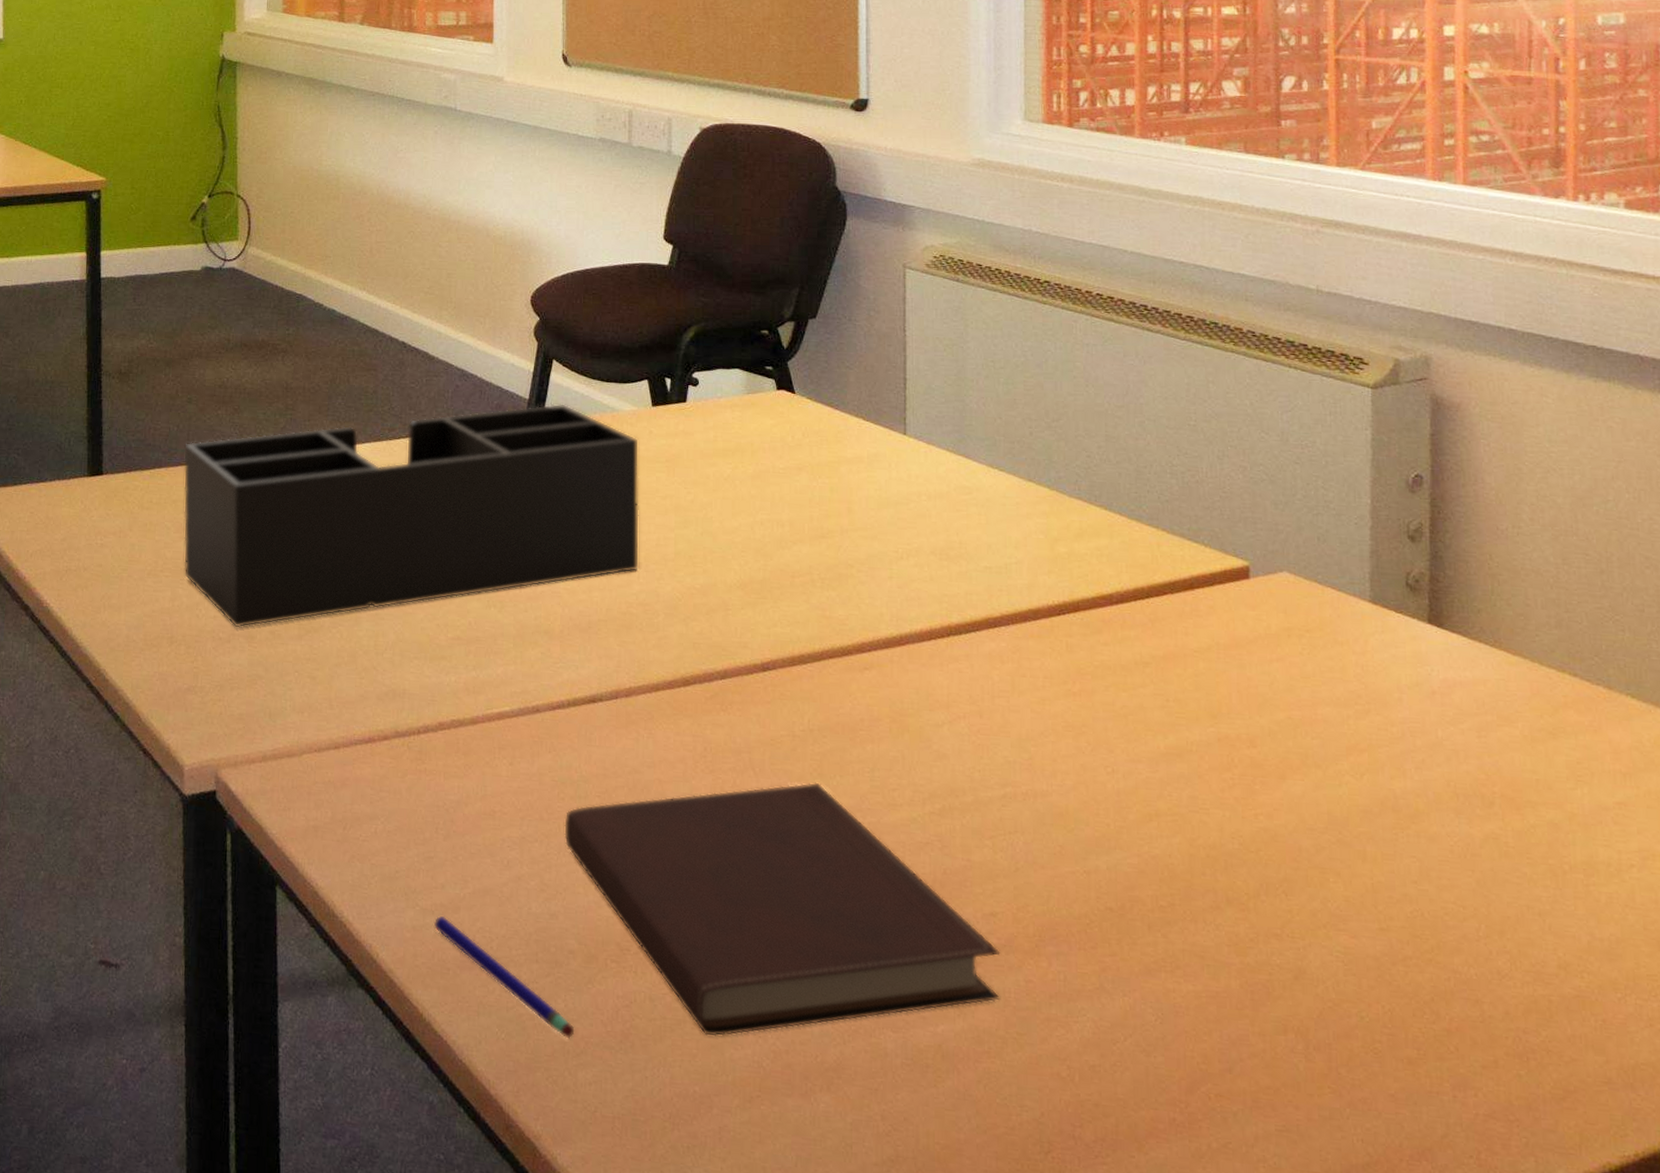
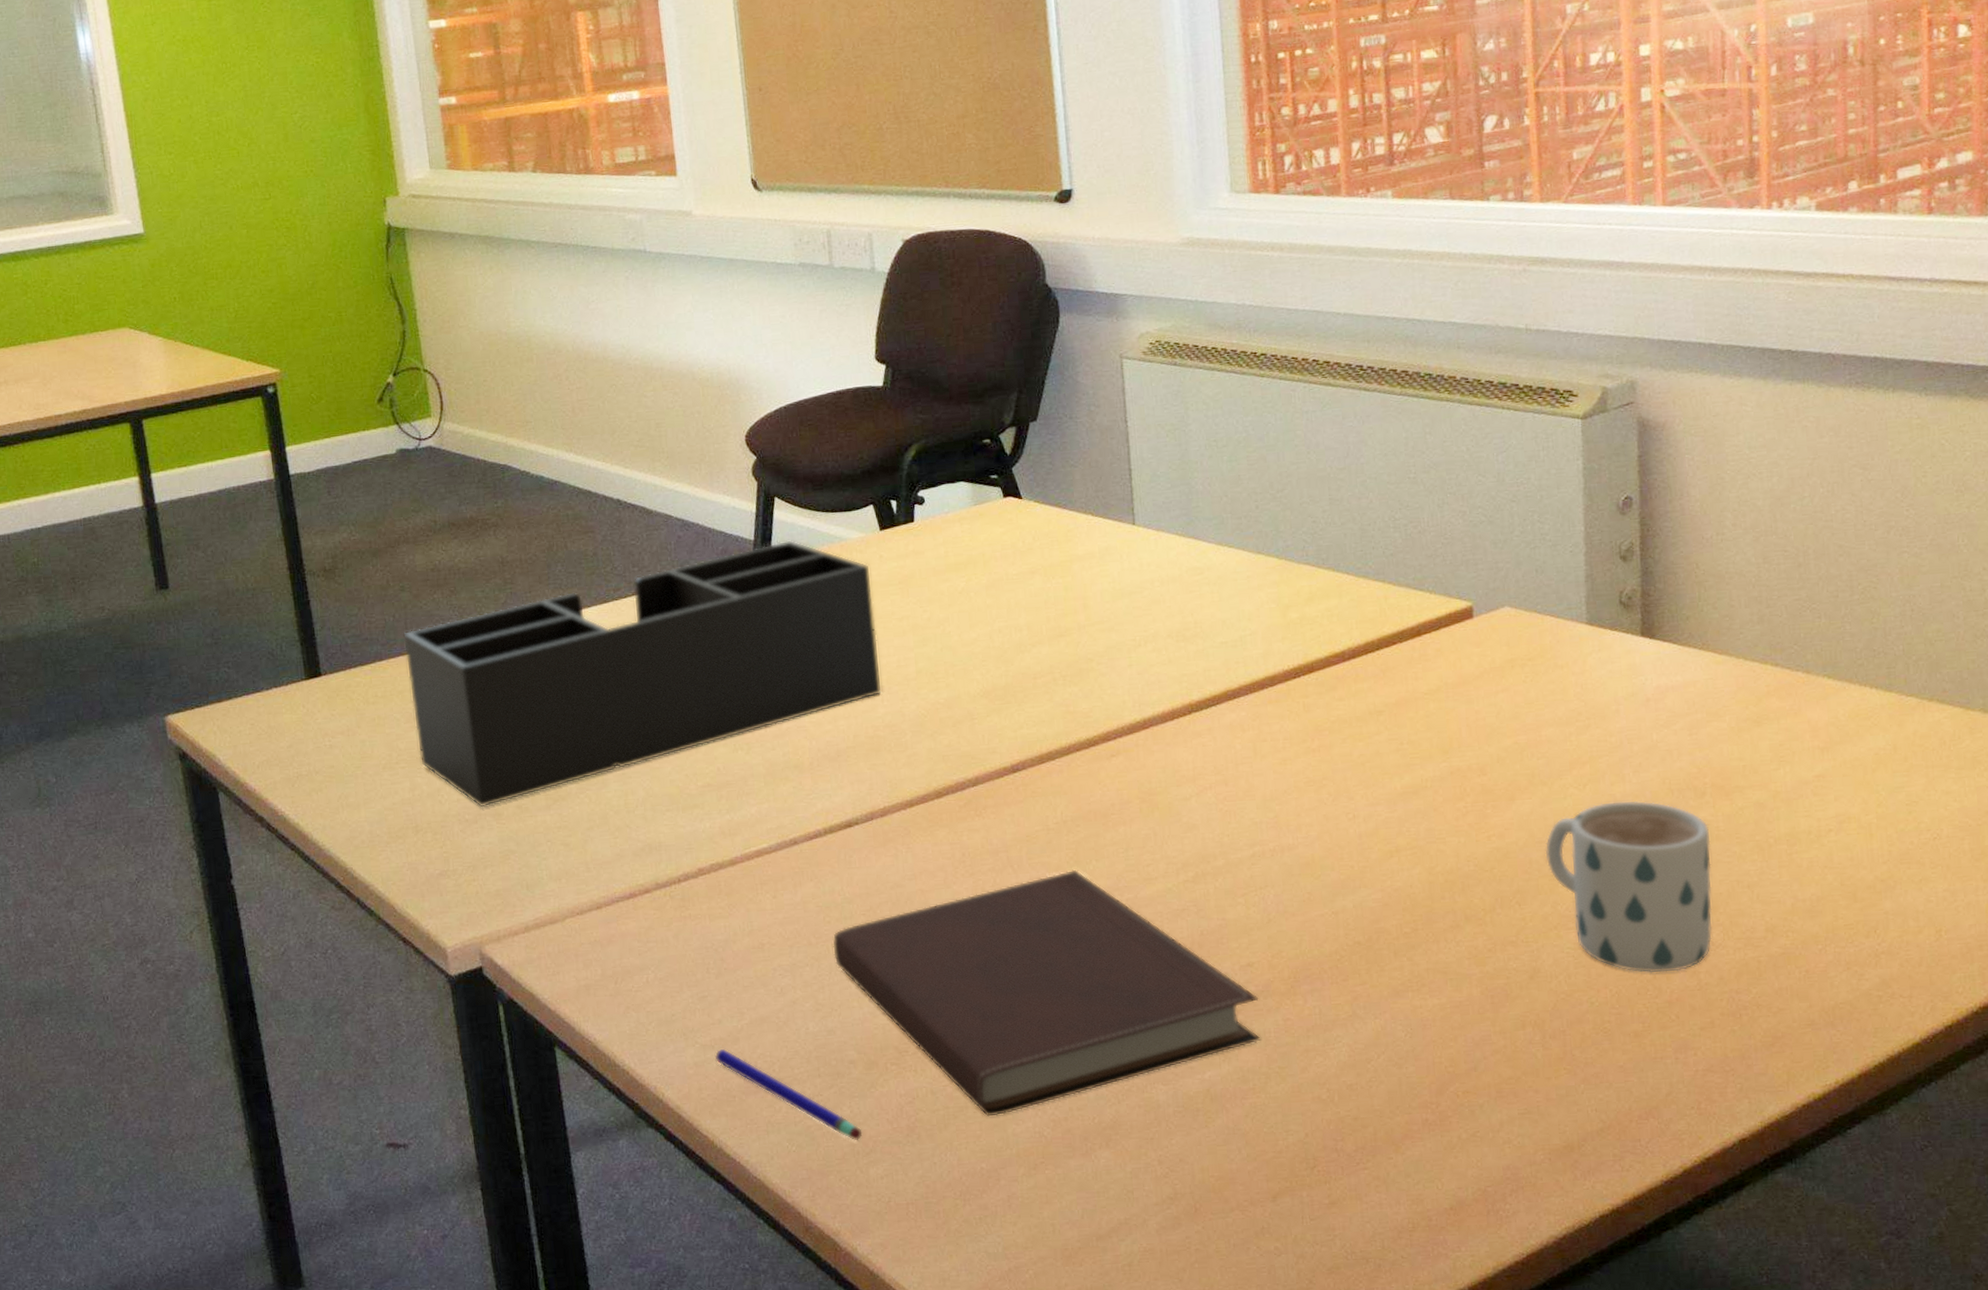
mug: none [1316,797,1499,998] -> present [1545,800,1712,973]

